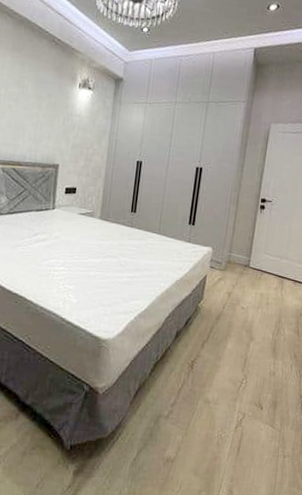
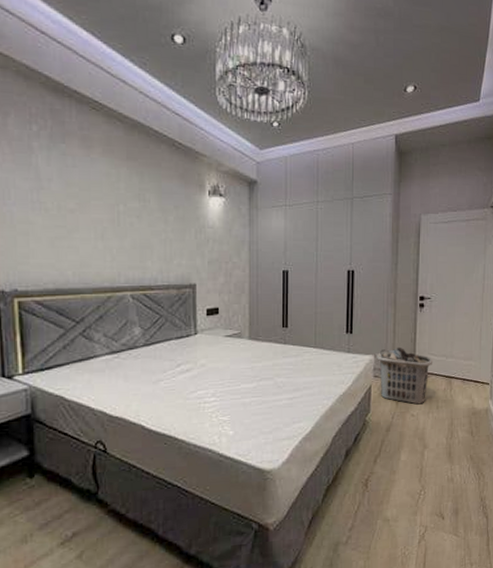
clothes hamper: none [214,243,268,299] -> present [377,347,433,405]

